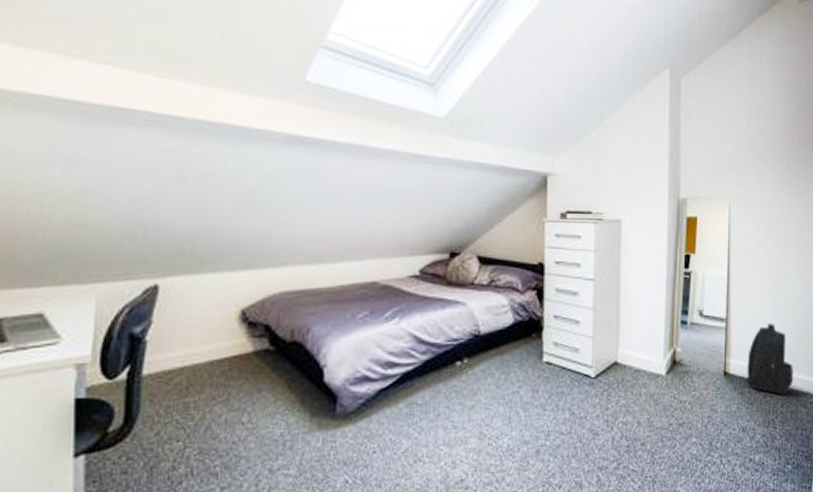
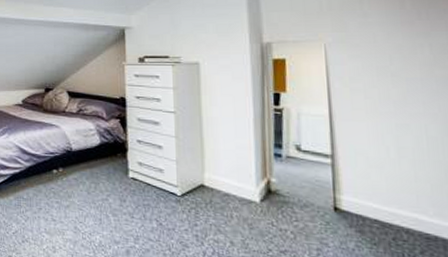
backpack: present [746,323,793,395] -> none [365,164,436,241]

